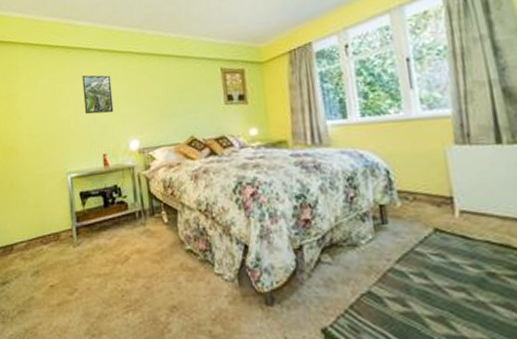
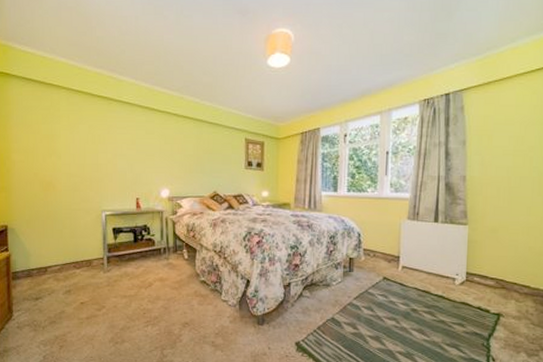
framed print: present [82,75,114,115] -> none [121,127,149,164]

